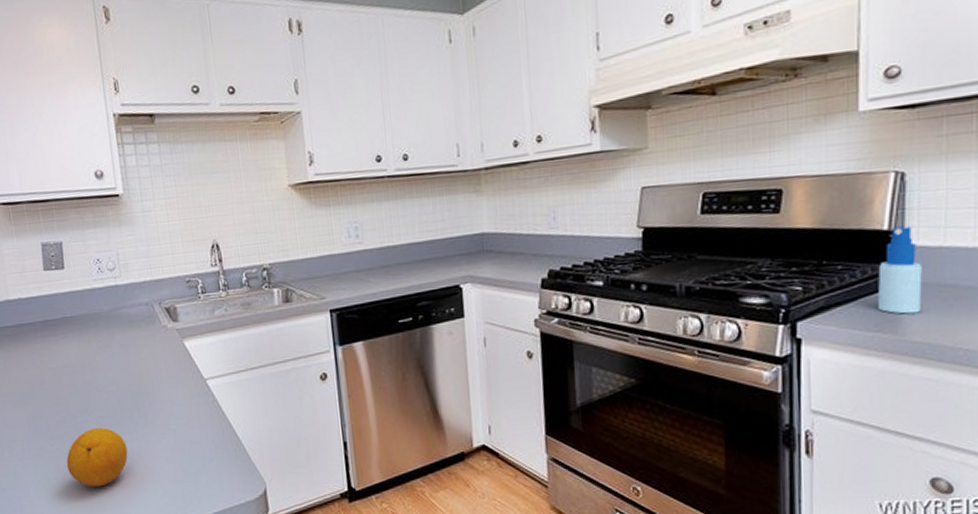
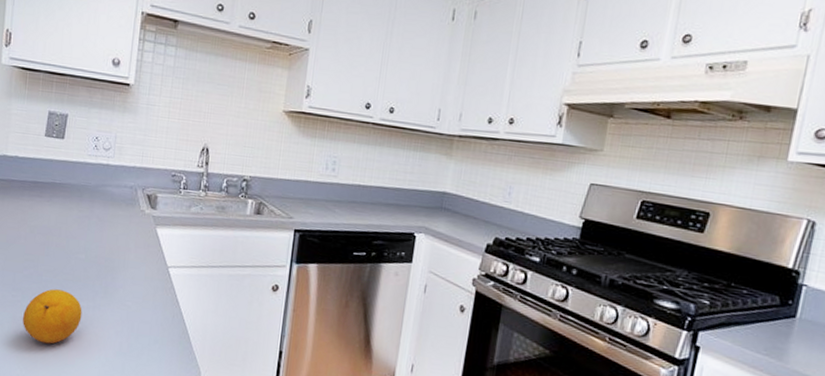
spray bottle: present [877,226,922,314] -> none [769,266,815,347]

